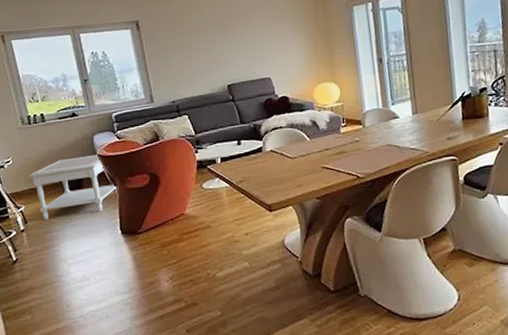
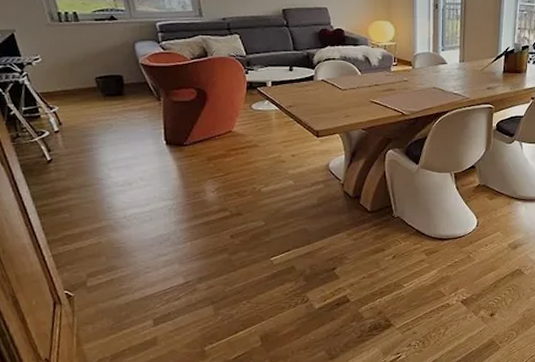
side table: present [29,155,119,220] -> none [62,63,164,124]

